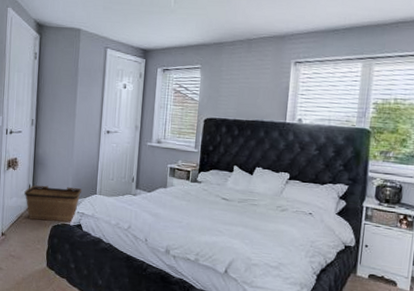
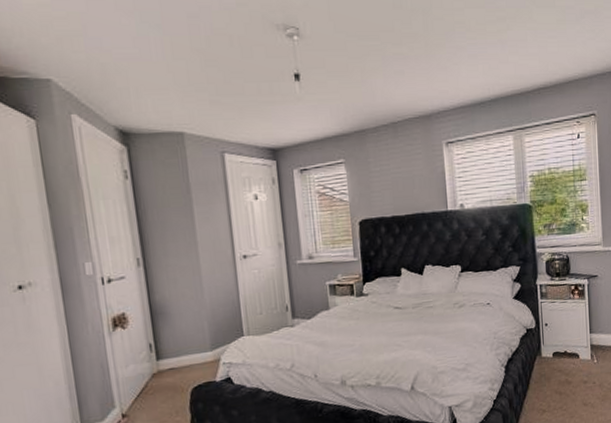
bicycle basket: present [24,185,82,222] -> none [144,333,225,388]

